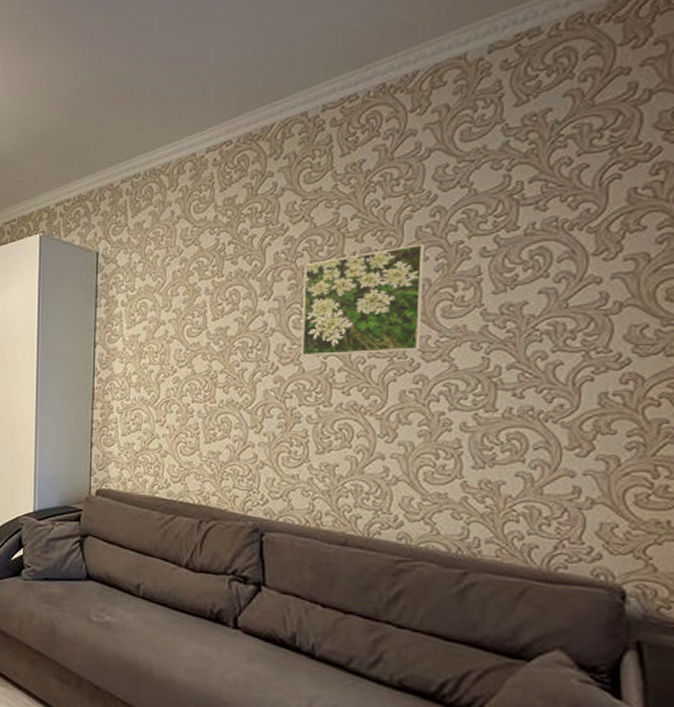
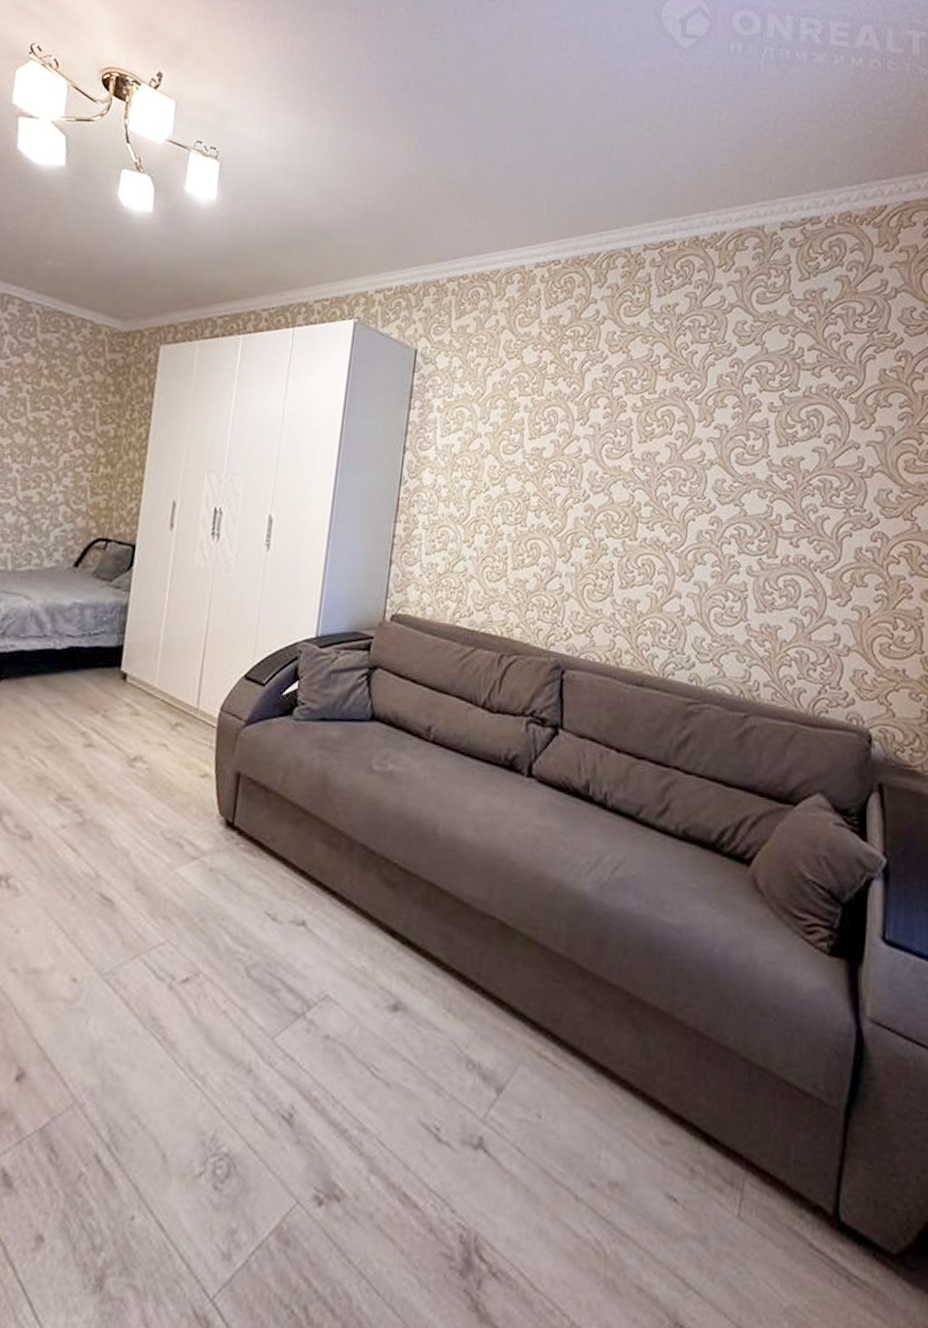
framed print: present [302,243,425,357] -> none [612,390,725,493]

